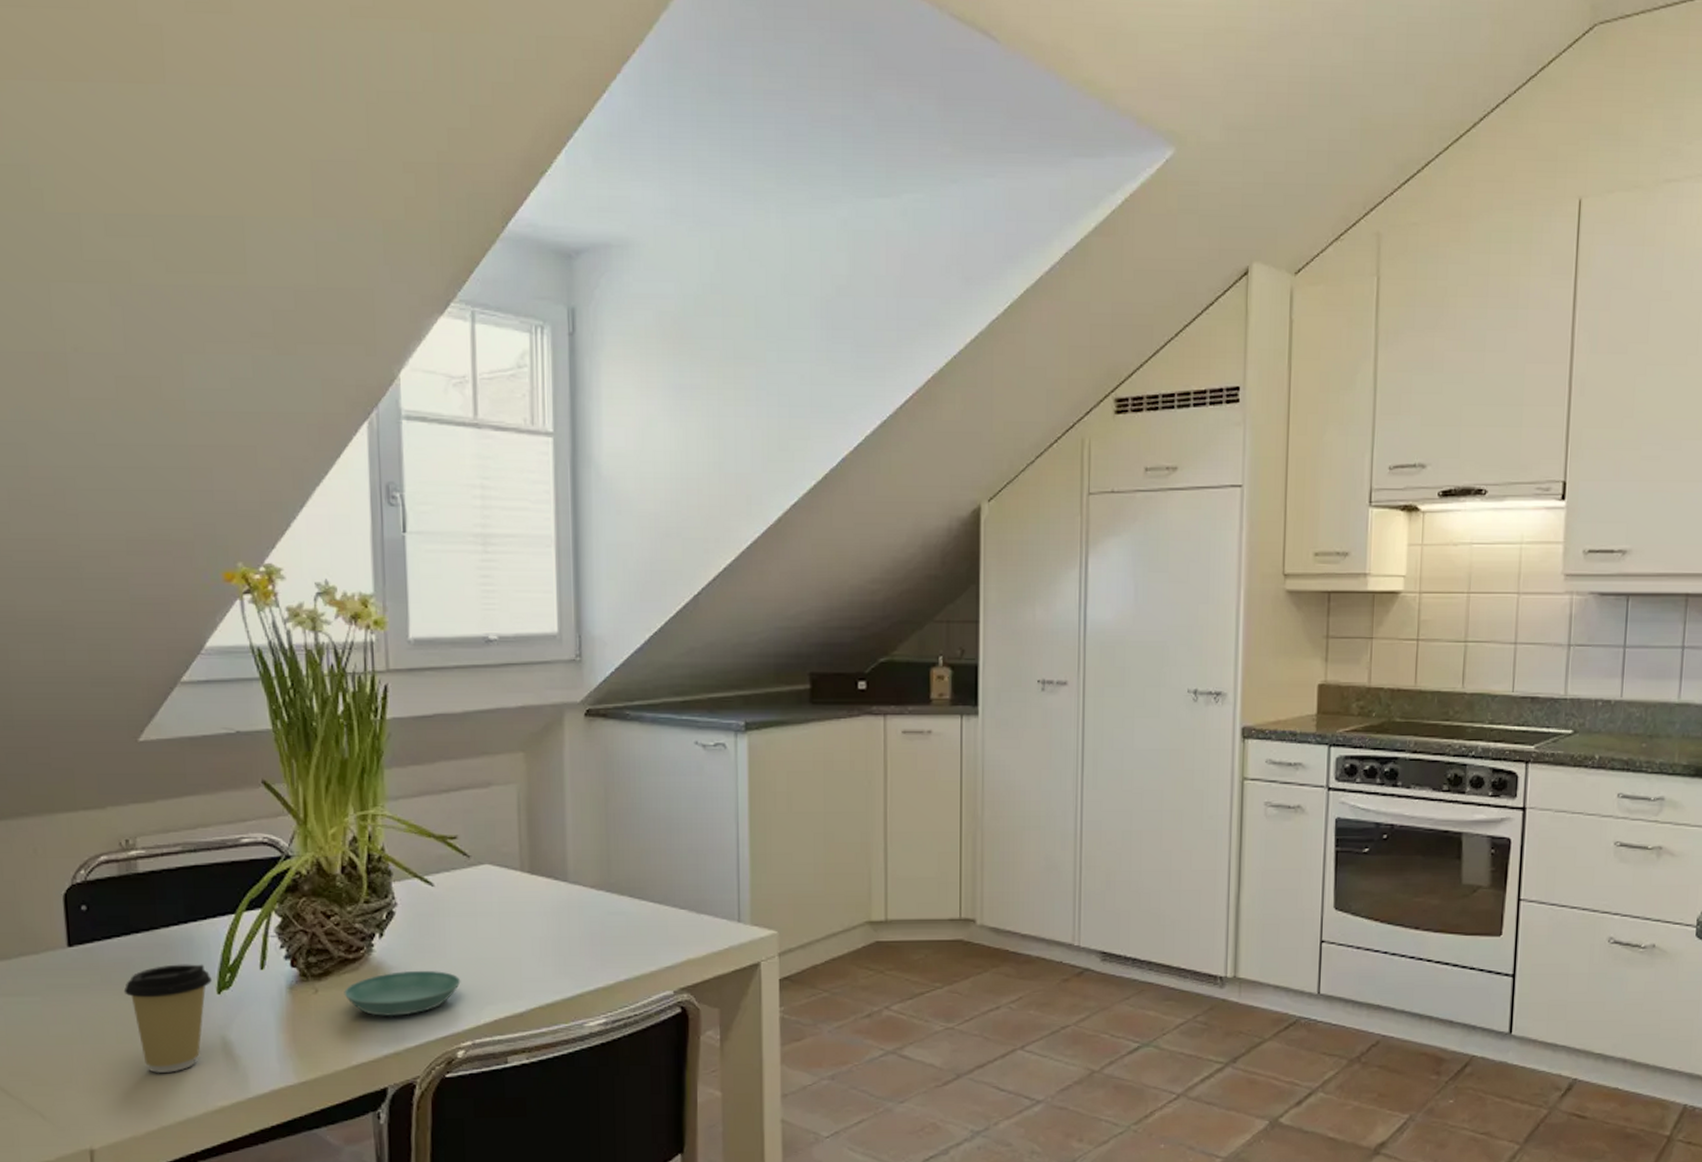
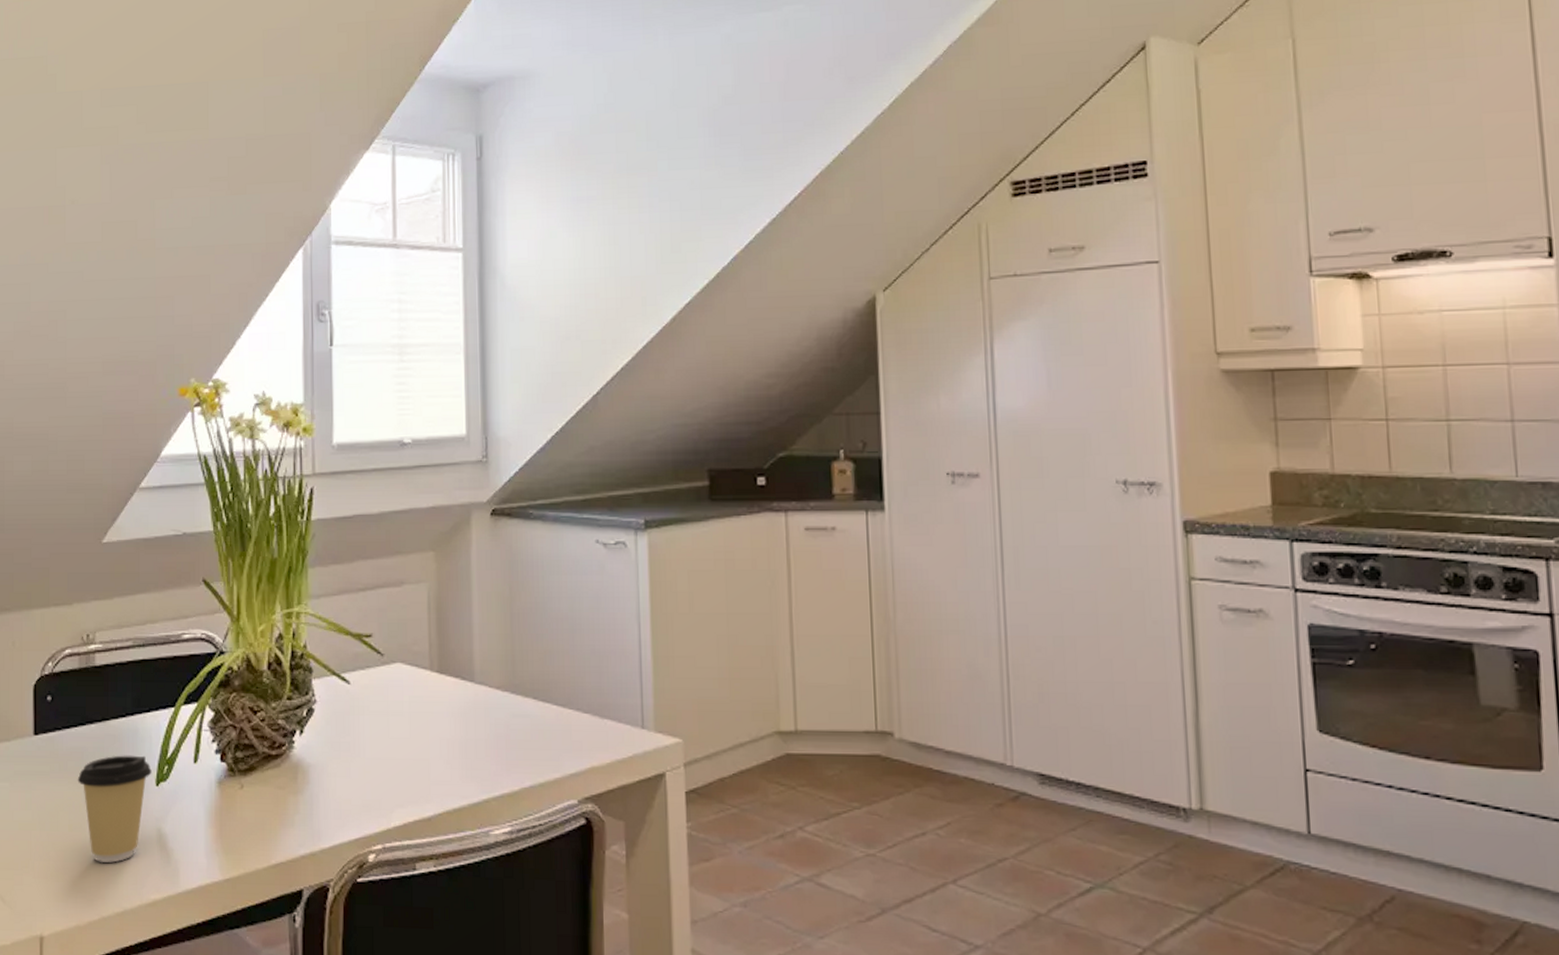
saucer: present [344,970,461,1017] -> none [266,769,373,816]

